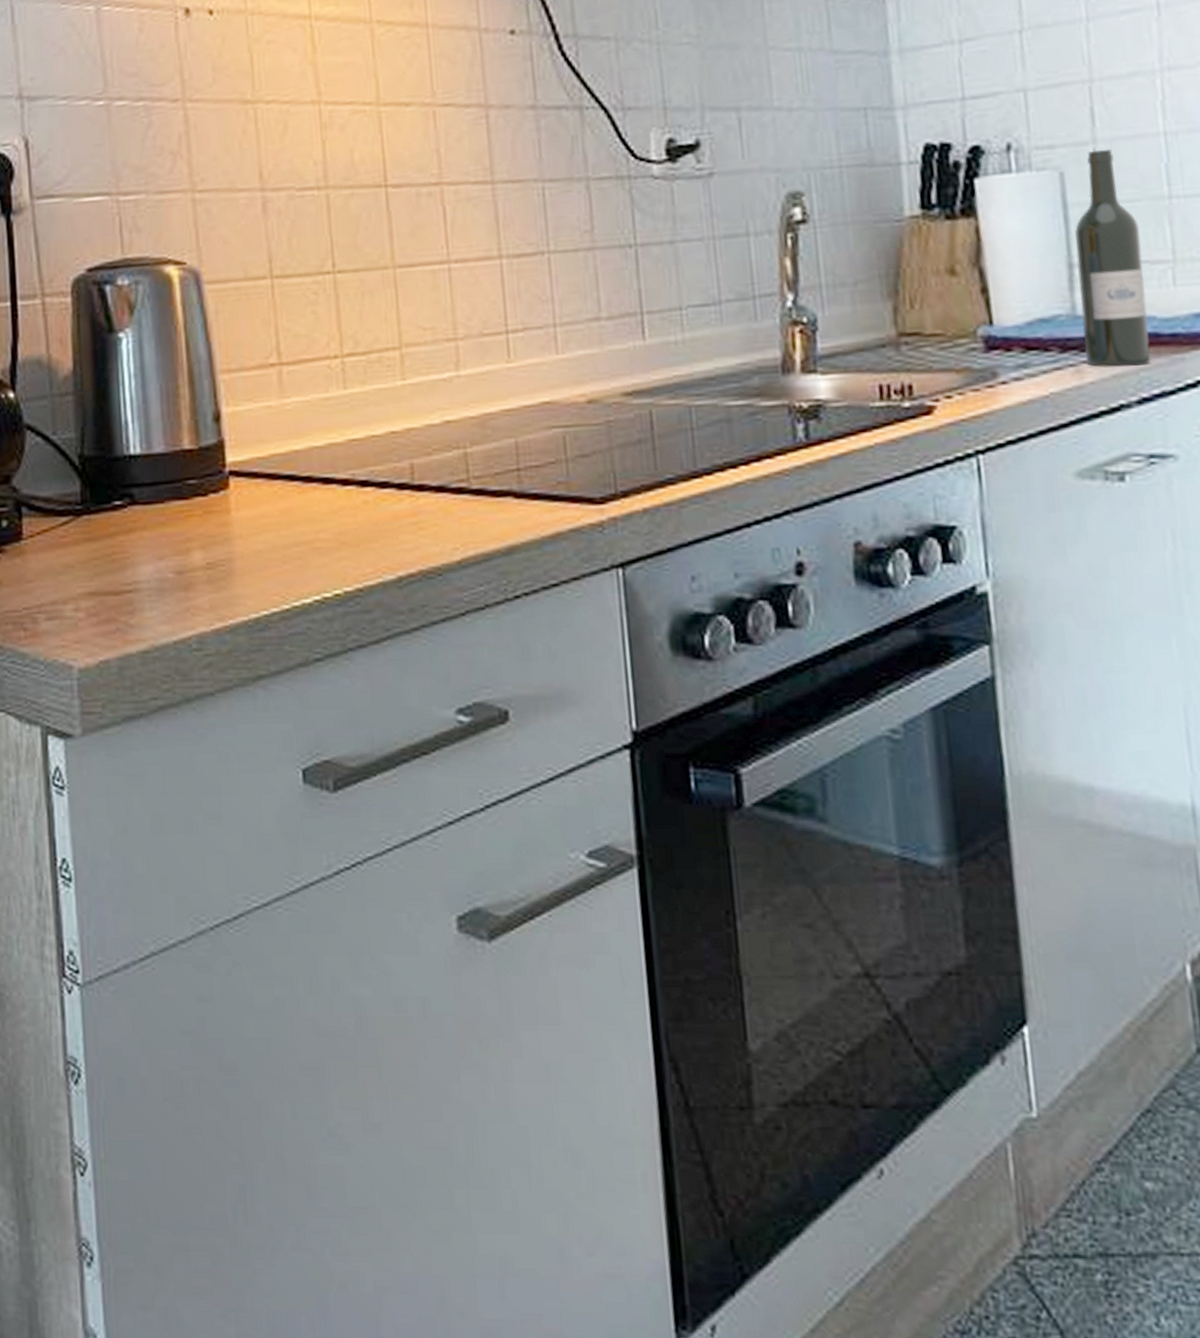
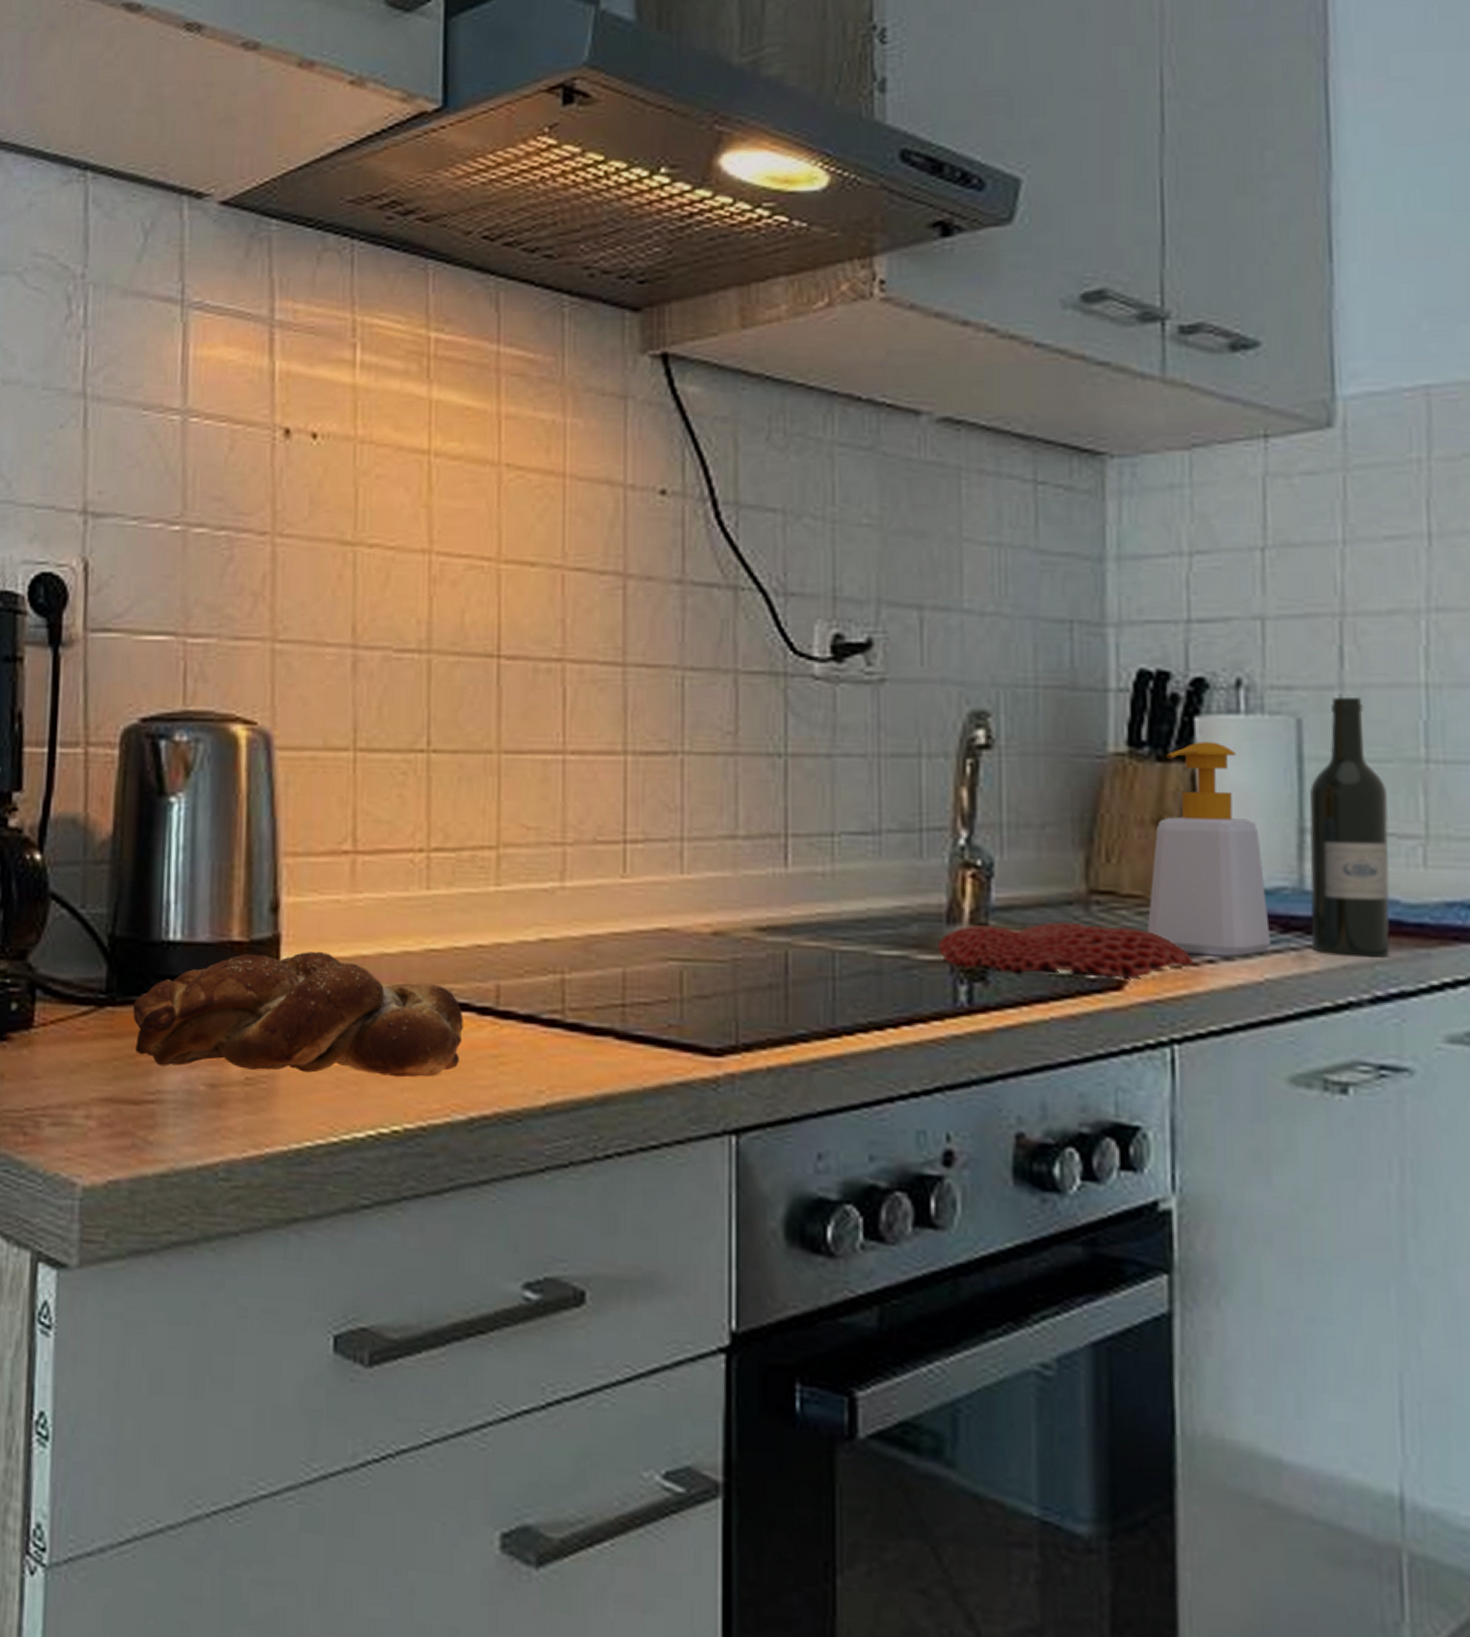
bread loaf: none [105,450,386,561] -> present [133,951,463,1078]
sponge: none [775,361,990,411] -> present [936,922,1194,978]
soap bottle: none [948,198,1052,379] -> present [1146,742,1271,958]

